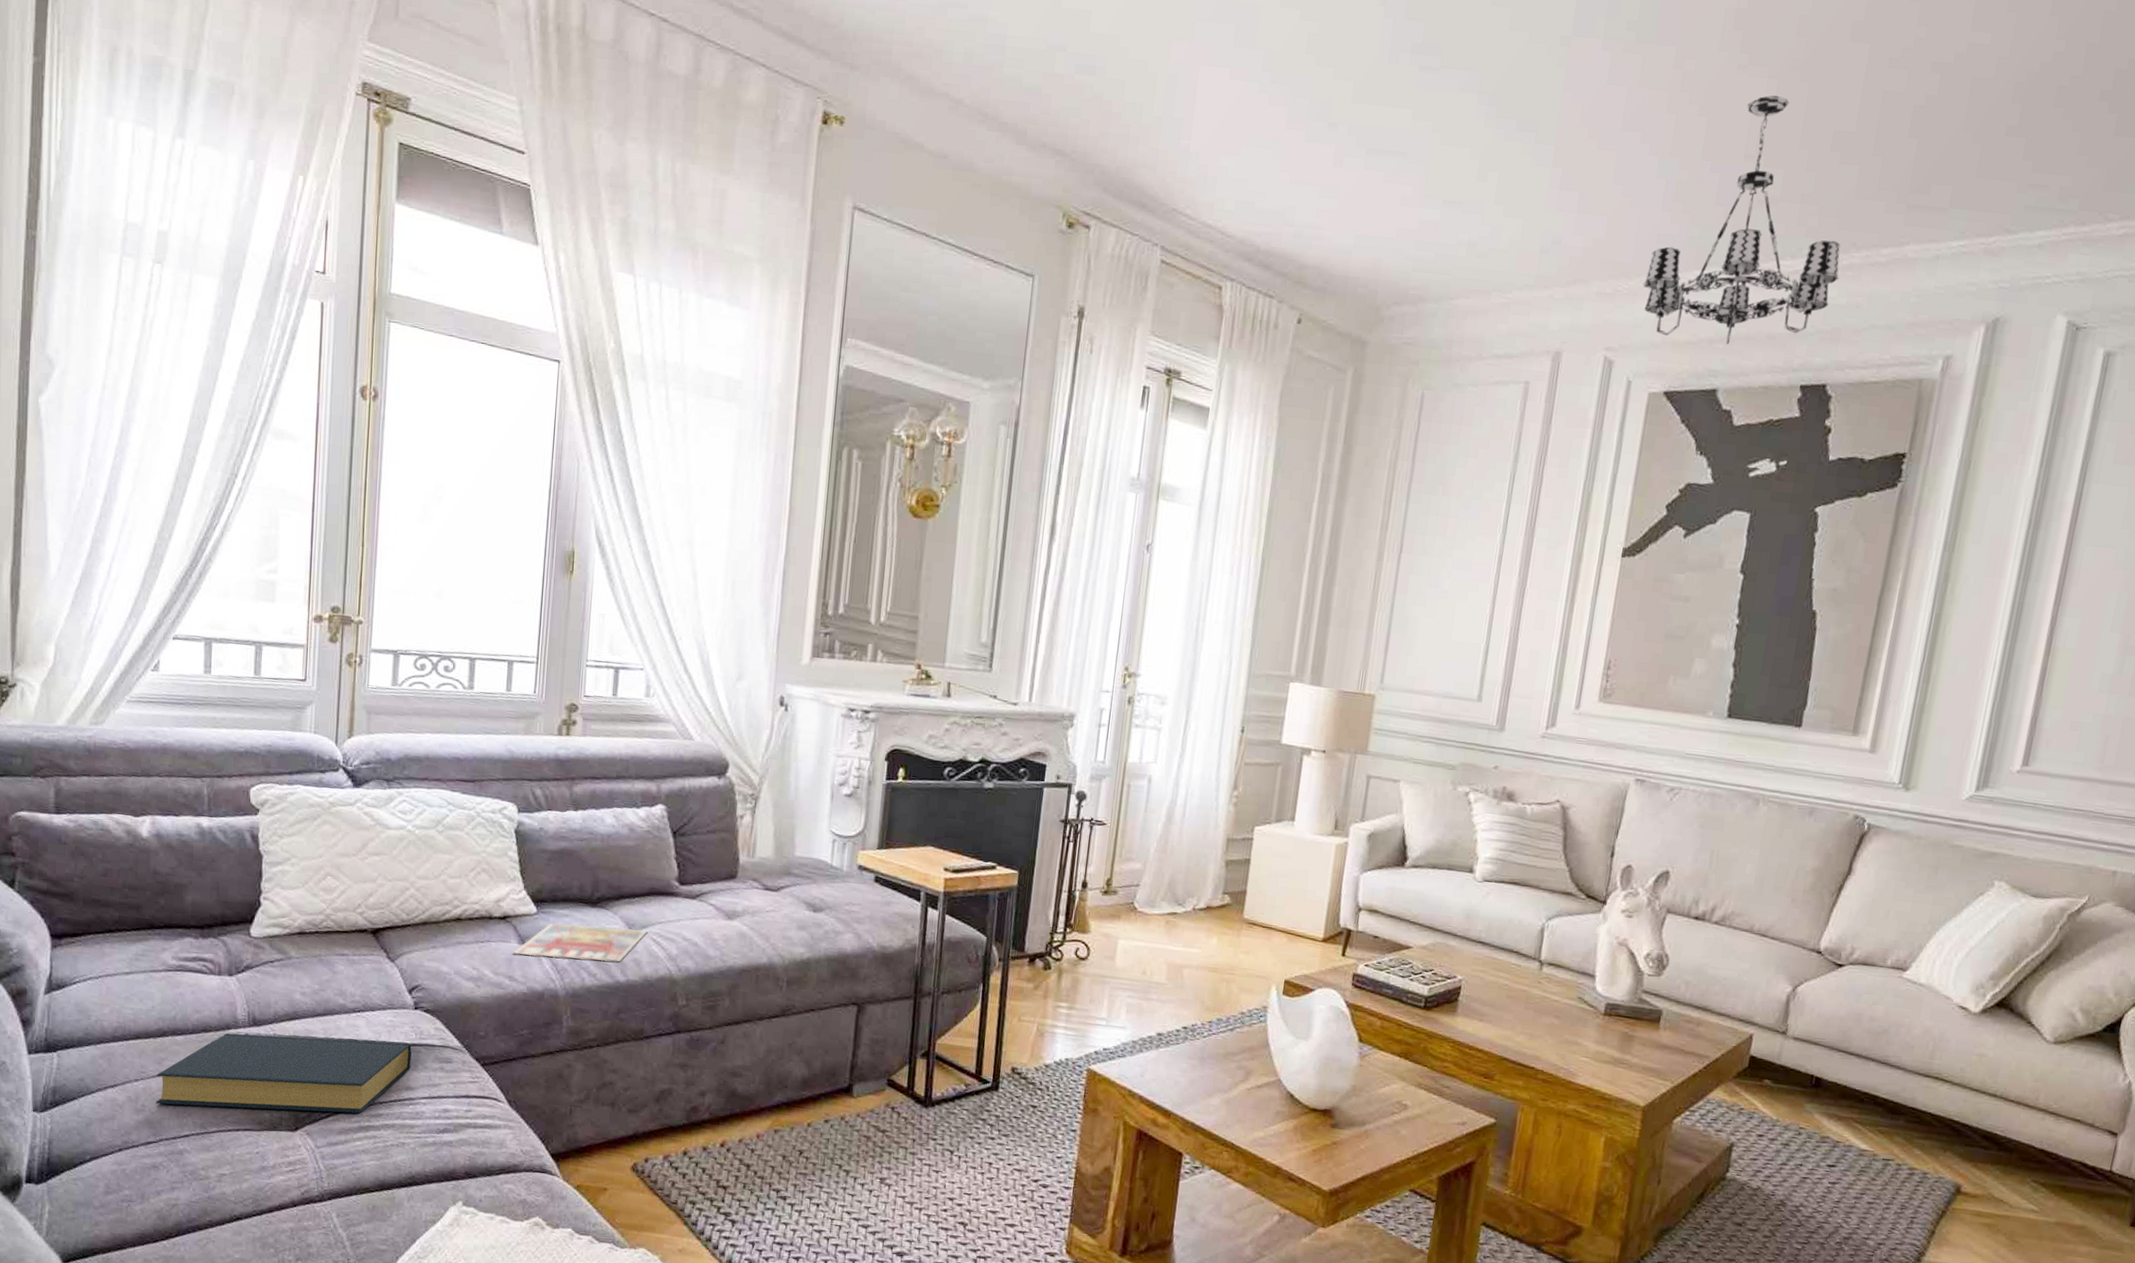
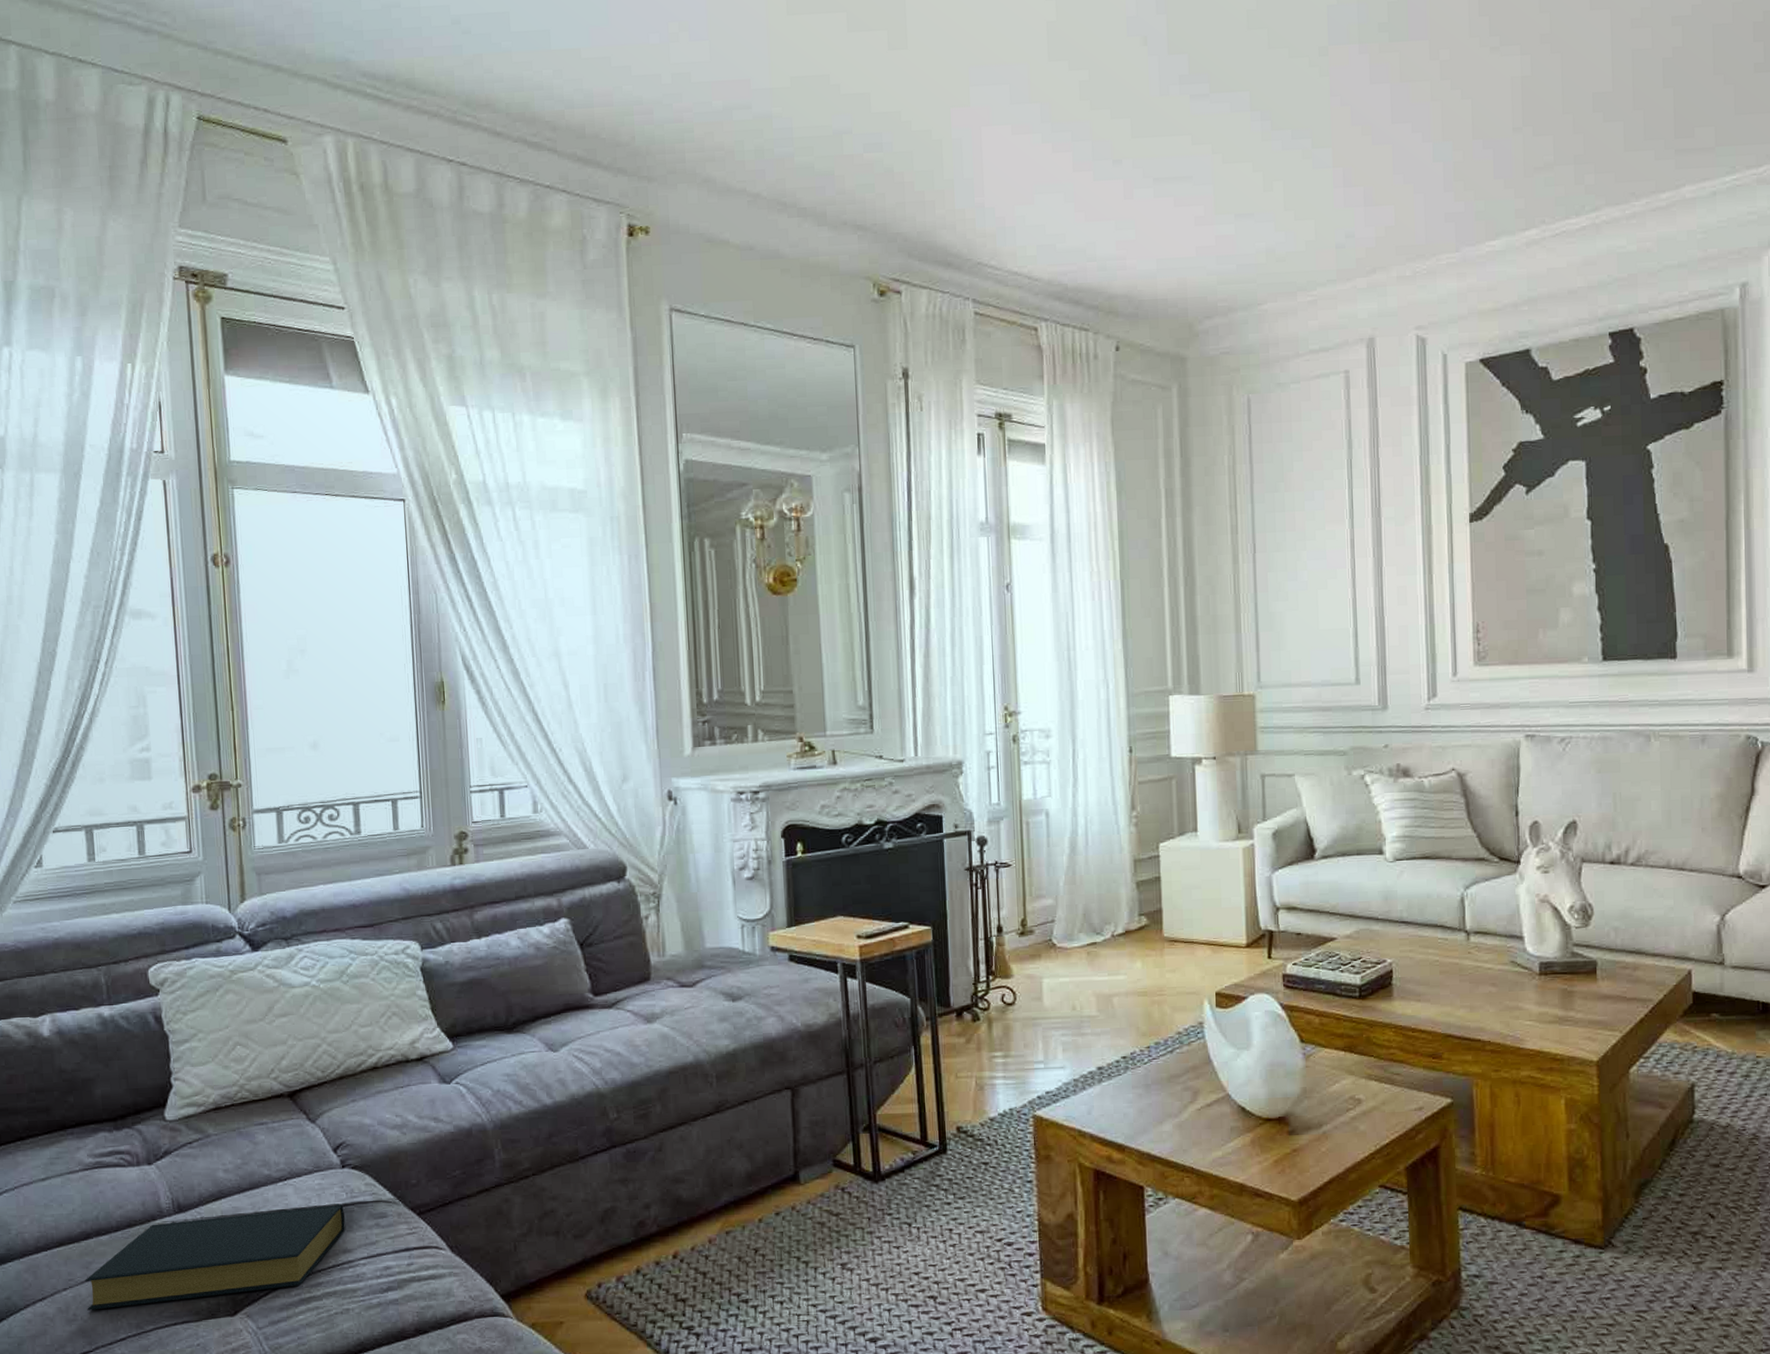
magazine: present [513,923,648,962] -> none [434,1047,569,1095]
chandelier: present [1643,95,1841,344] -> none [1440,69,1626,307]

